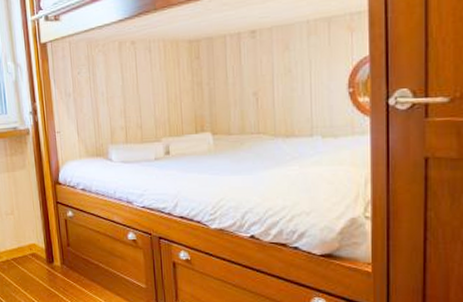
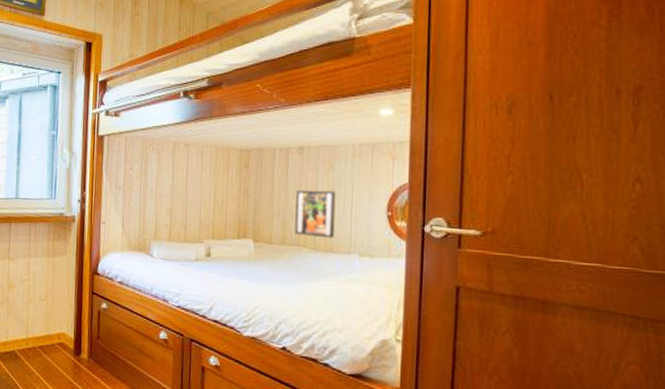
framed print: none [252,73,294,123] -> present [295,190,336,239]

